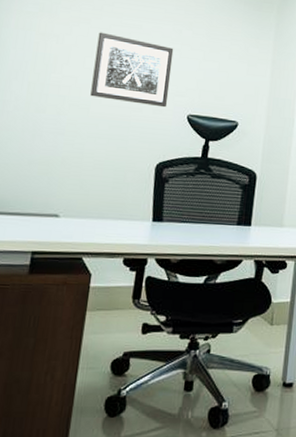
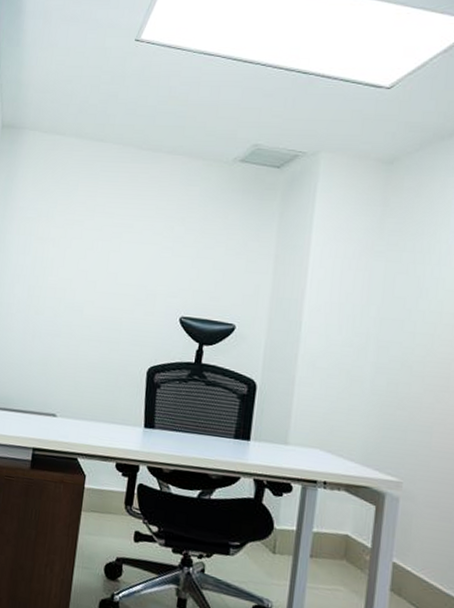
wall art: present [90,32,174,108] -> none [84,233,166,310]

